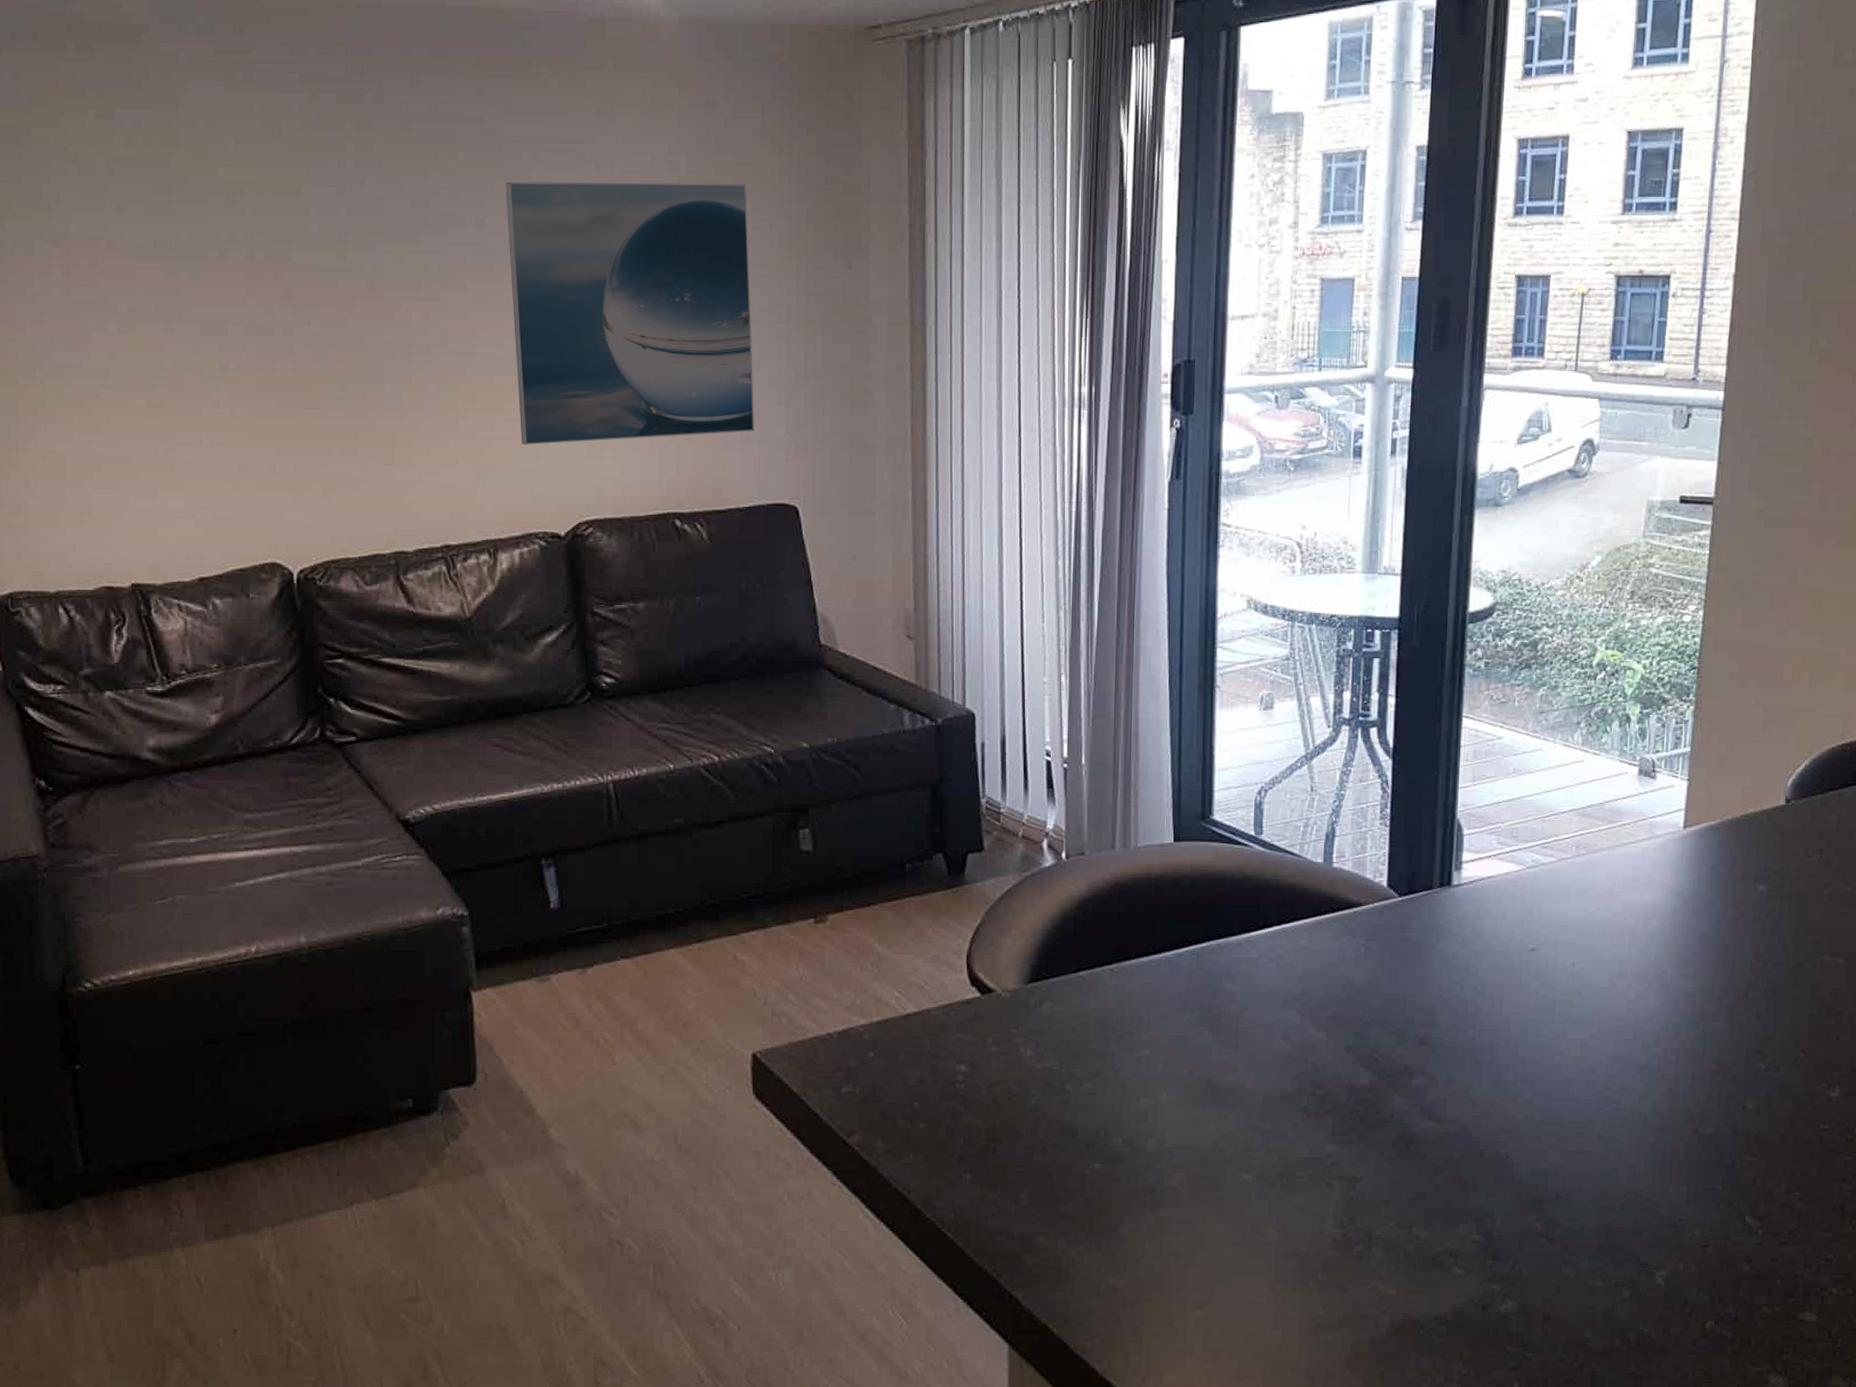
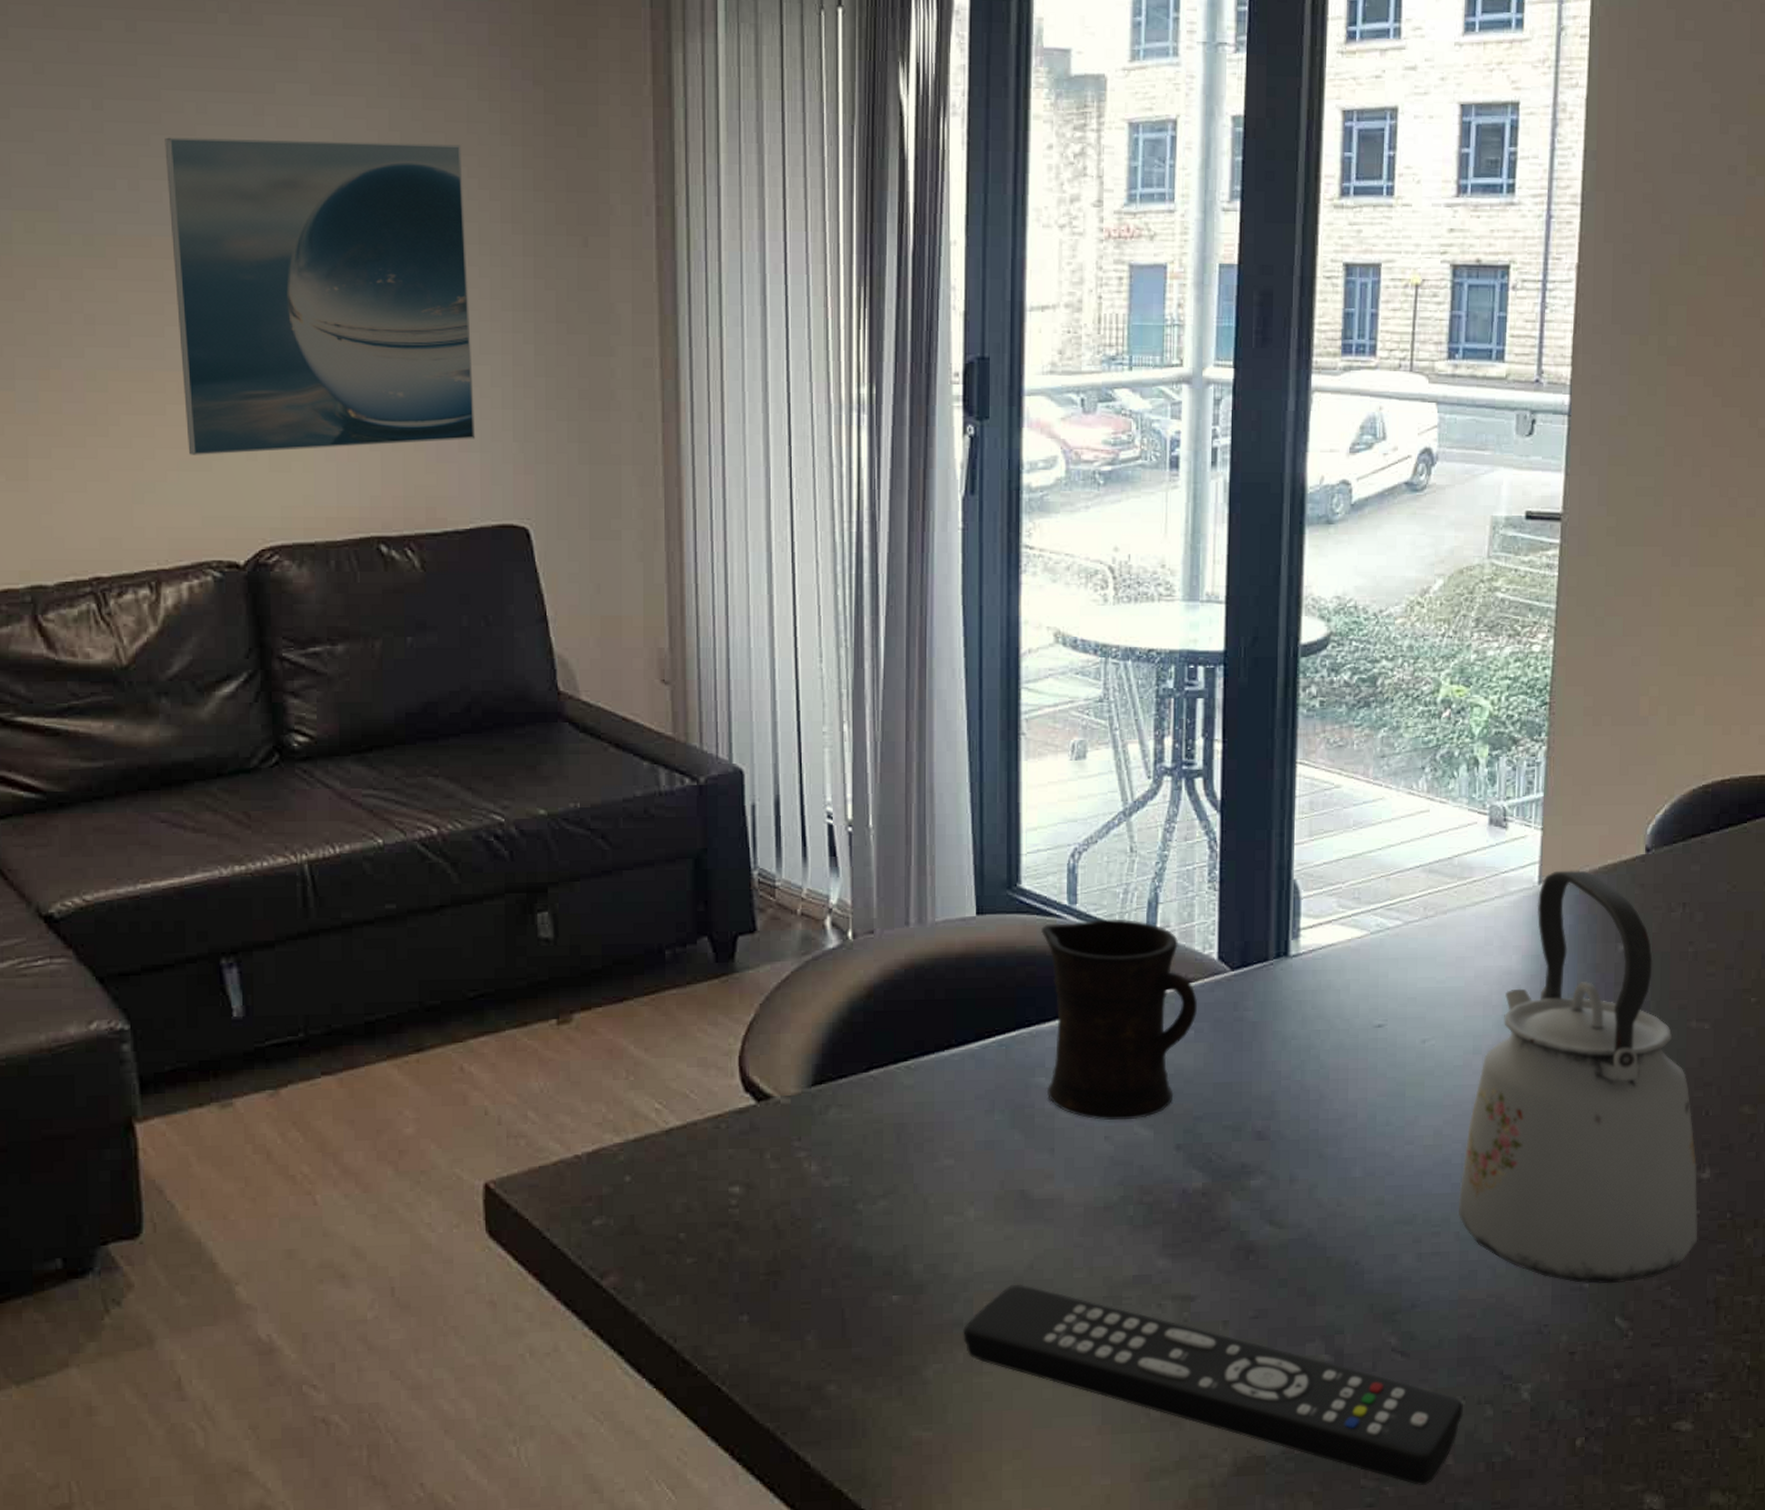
remote control: none [1155,1159,1603,1354] -> present [963,1284,1464,1485]
mug: none [1230,848,1368,1023] -> present [1041,919,1197,1121]
kettle: none [1601,817,1827,1187] -> present [1458,870,1698,1284]

